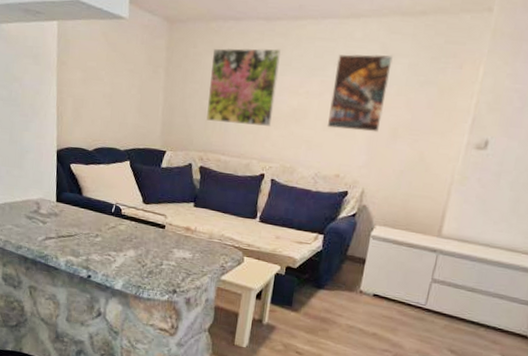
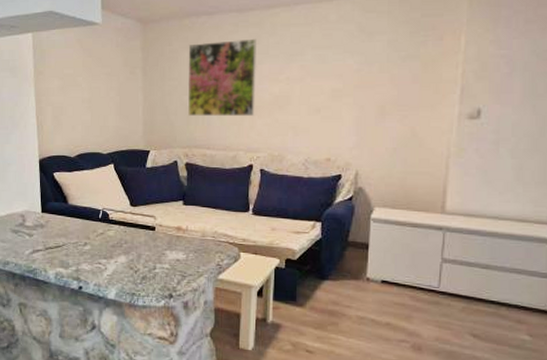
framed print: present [327,54,393,133] -> none [311,33,371,112]

